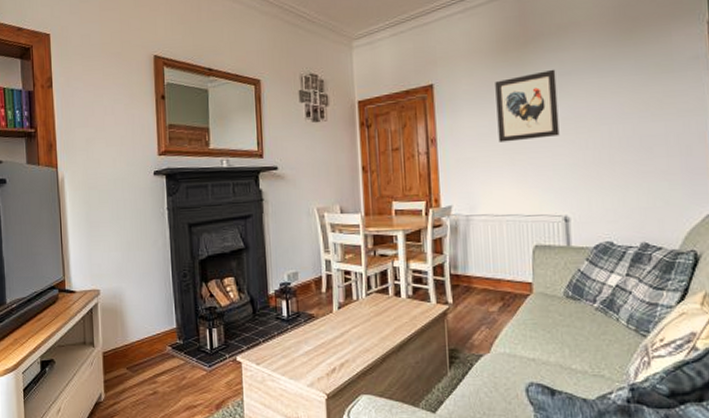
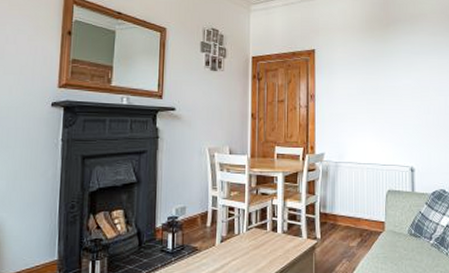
wall art: present [495,69,560,143] -> none [363,48,410,103]

